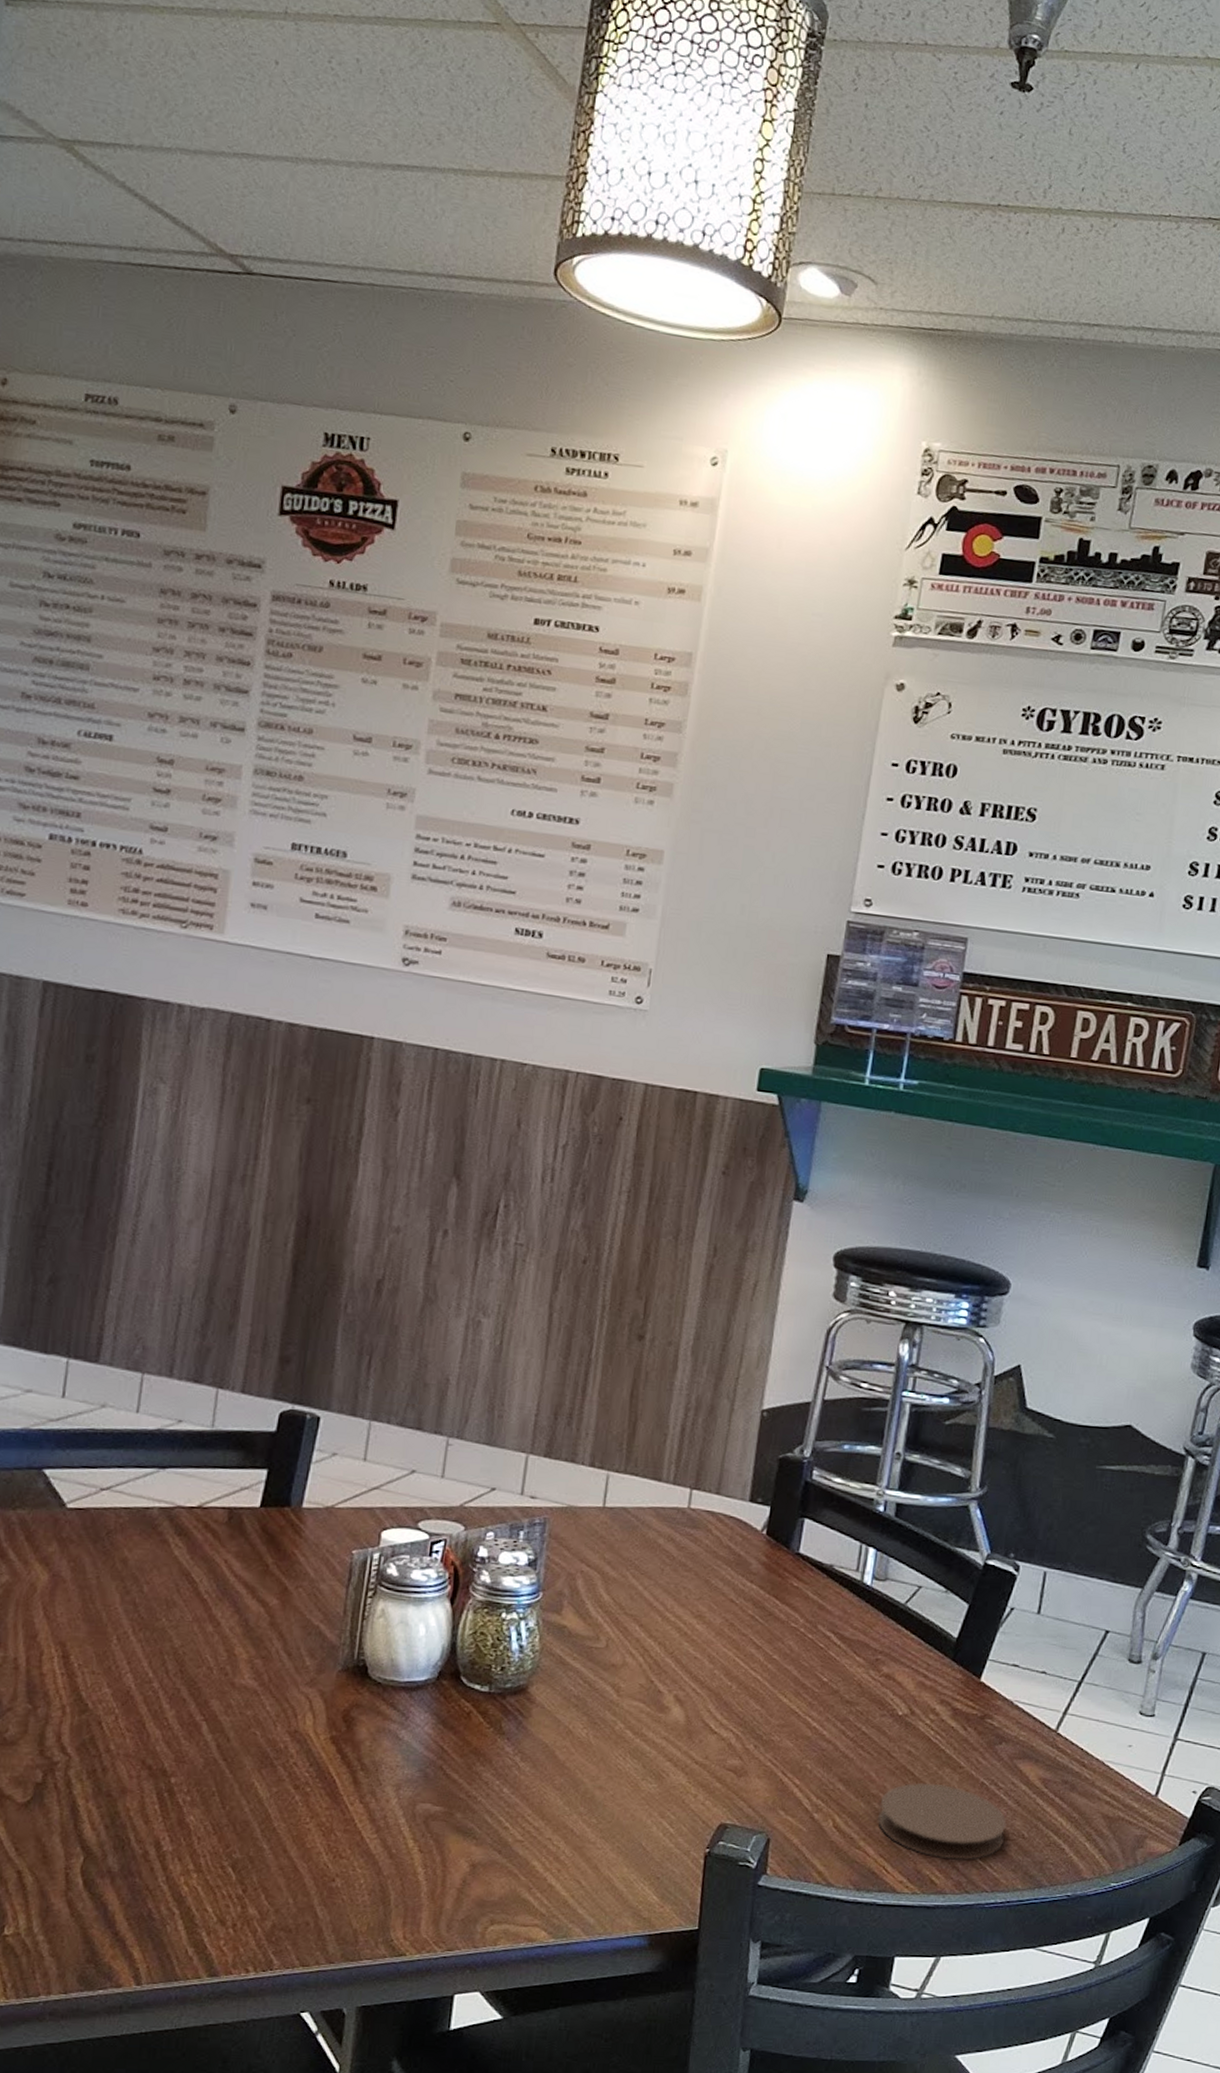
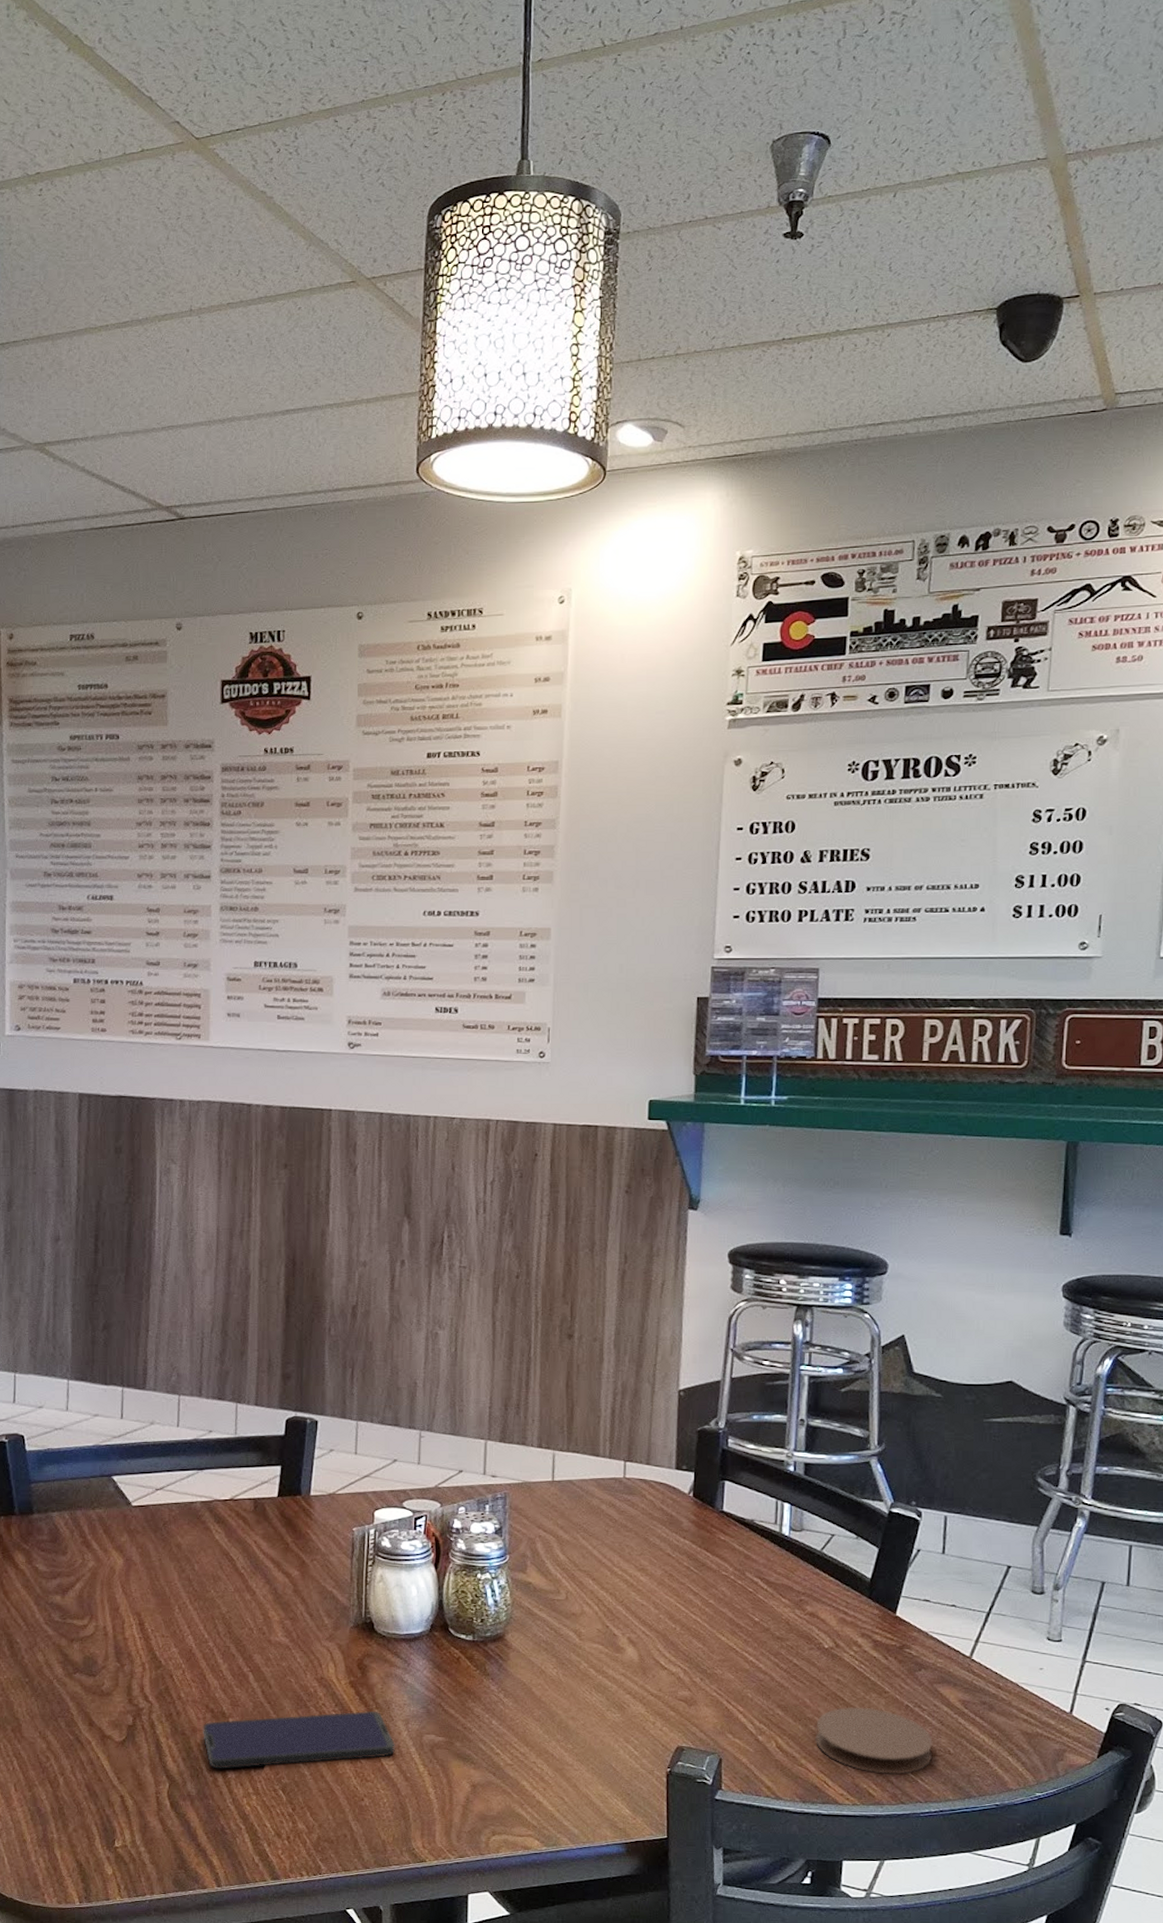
smartphone: none [134,1773,381,1840] -> present [203,1711,395,1769]

